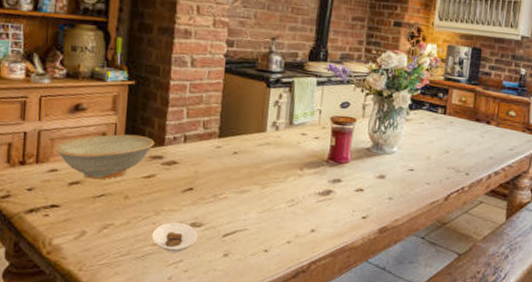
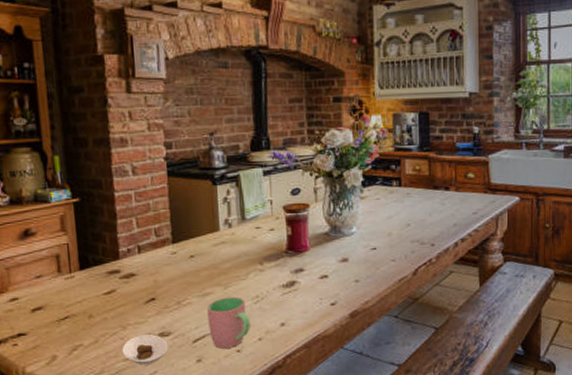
dish: present [54,134,155,180] -> none [11,252,109,303]
cup: none [240,197,282,247] -> present [207,296,250,349]

